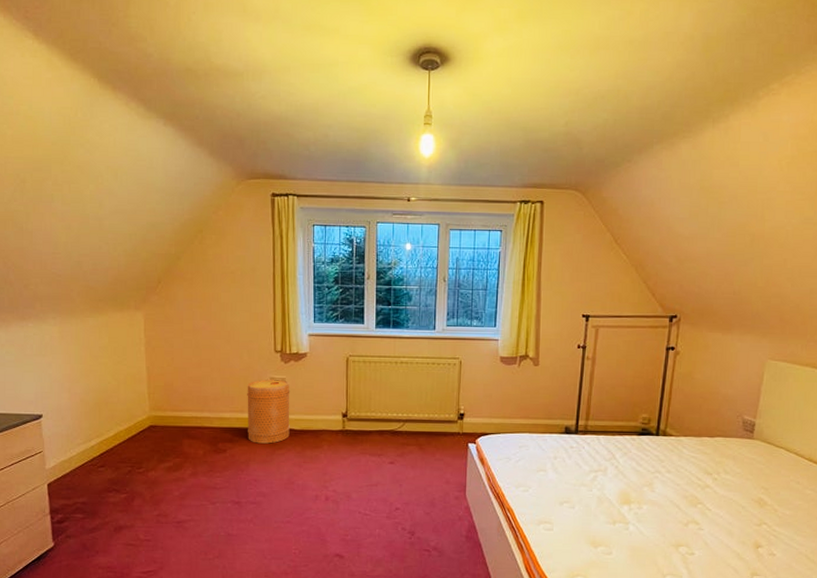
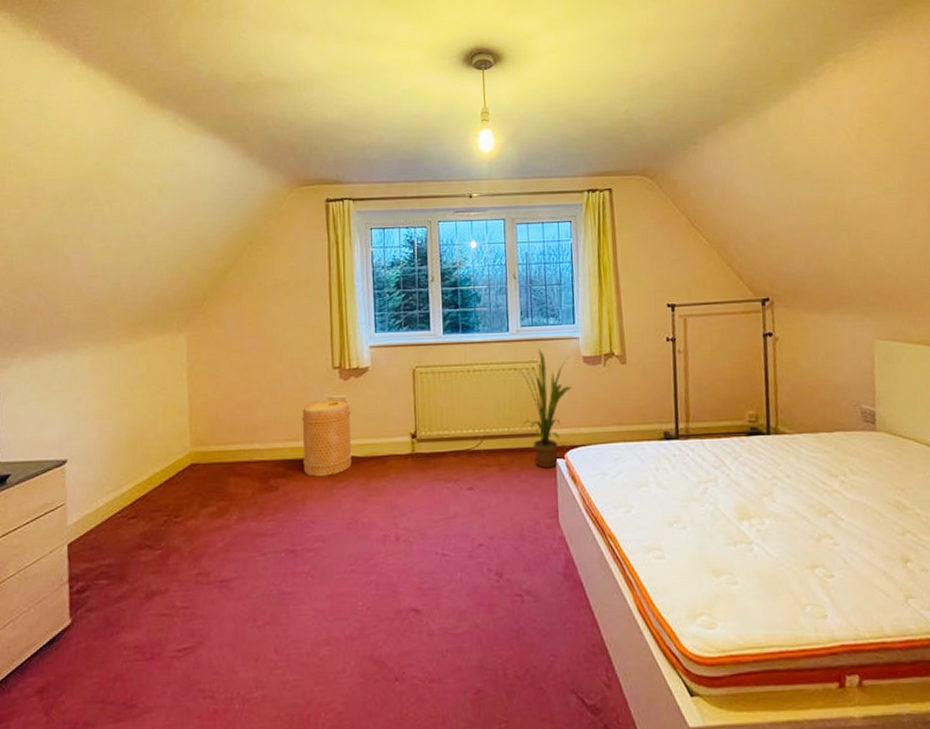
house plant: none [434,347,488,450] -> present [511,348,572,468]

